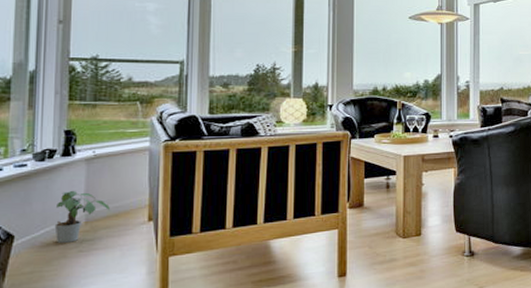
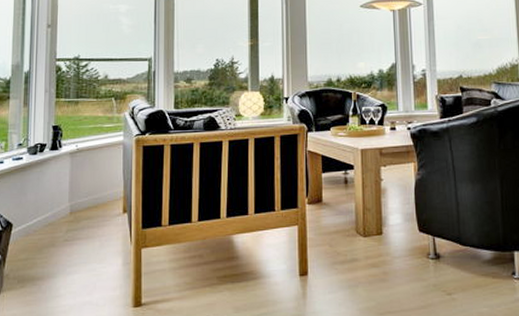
potted plant: present [54,190,110,243] -> none [45,182,90,232]

